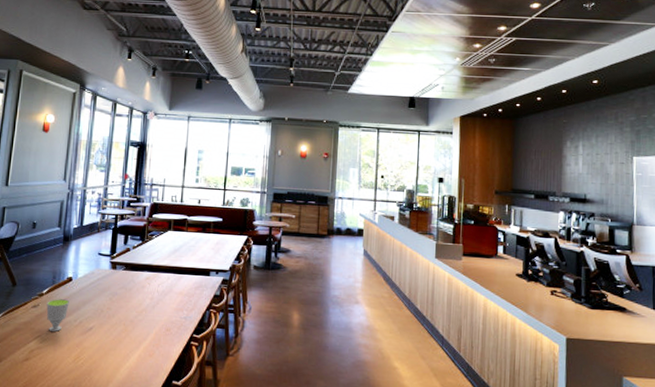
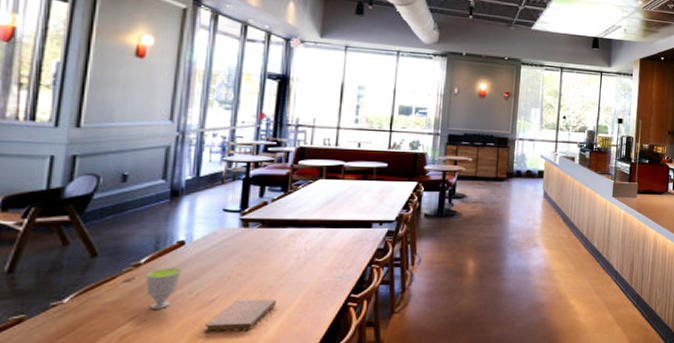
notebook: none [84,330,137,358] -> present [204,299,277,333]

